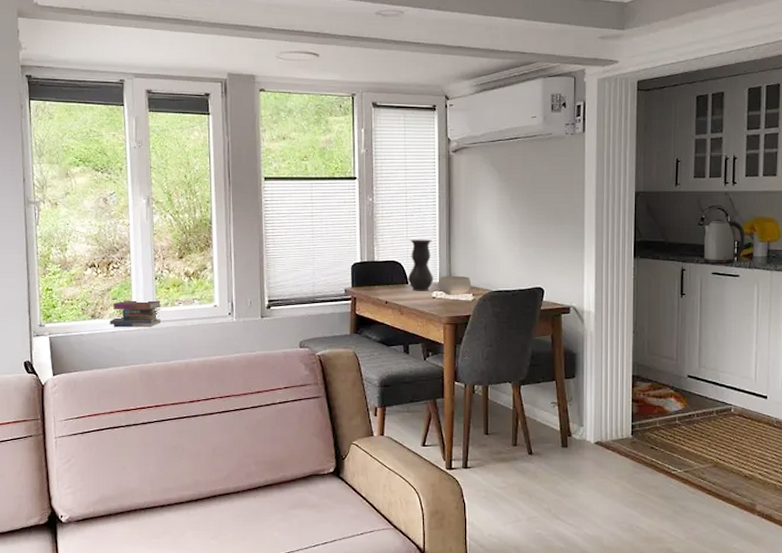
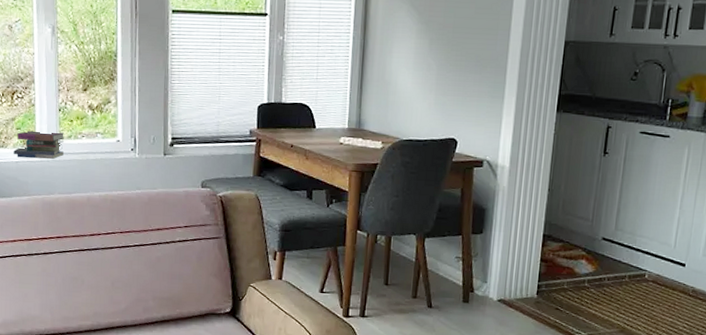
vase: present [407,240,434,291] -> none [315,82,343,137]
bowl: present [438,275,472,295] -> none [346,121,382,142]
kettle: present [703,219,745,264] -> none [632,74,682,123]

